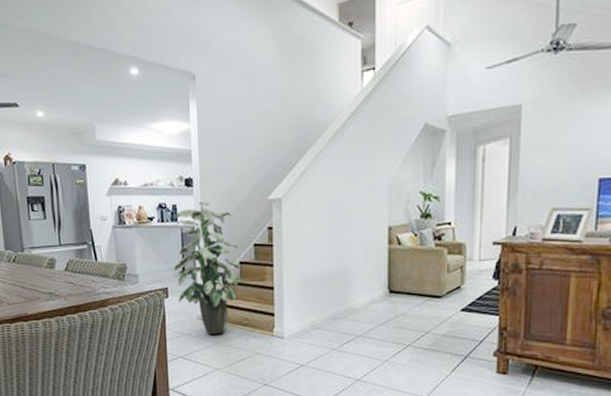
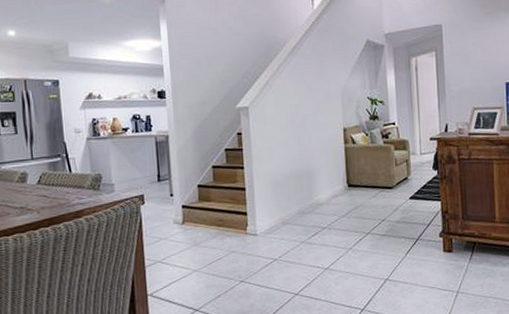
indoor plant: present [173,200,241,334] -> none [147,111,214,237]

